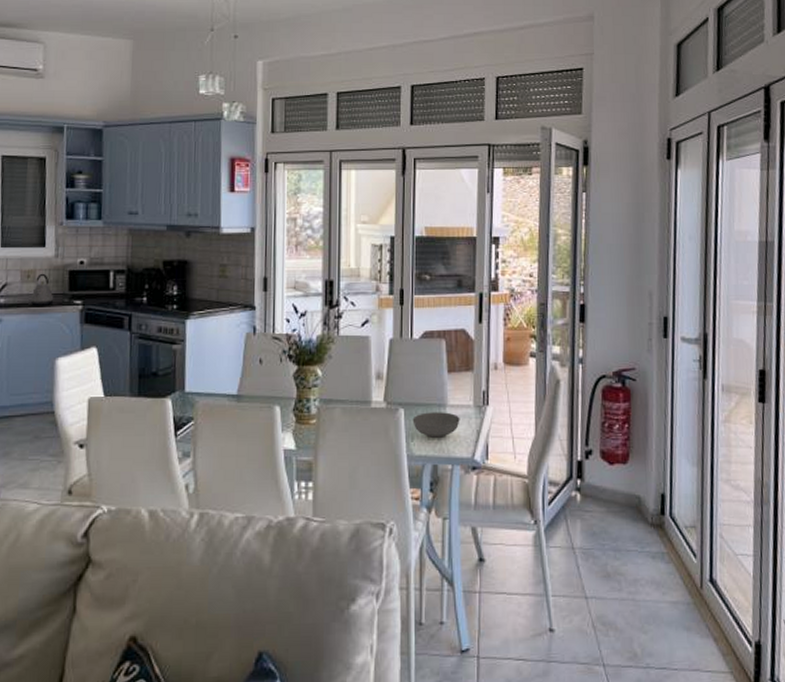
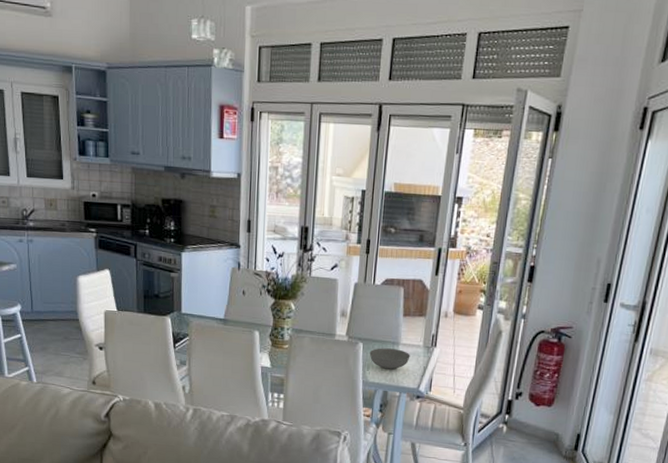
kettle: present [30,273,54,306] -> none [54,202,73,232]

